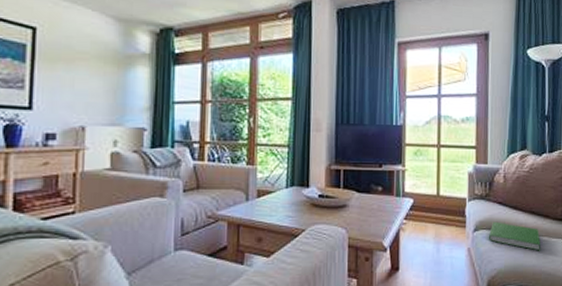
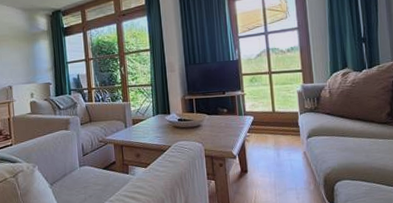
hardcover book: present [488,221,541,251] -> none [320,129,369,151]

